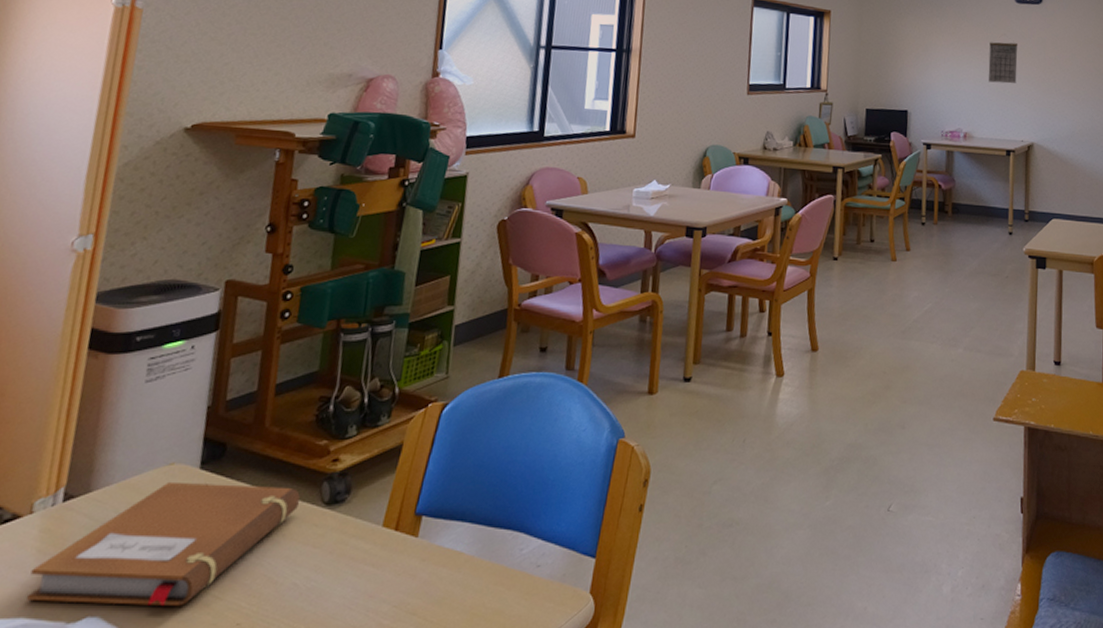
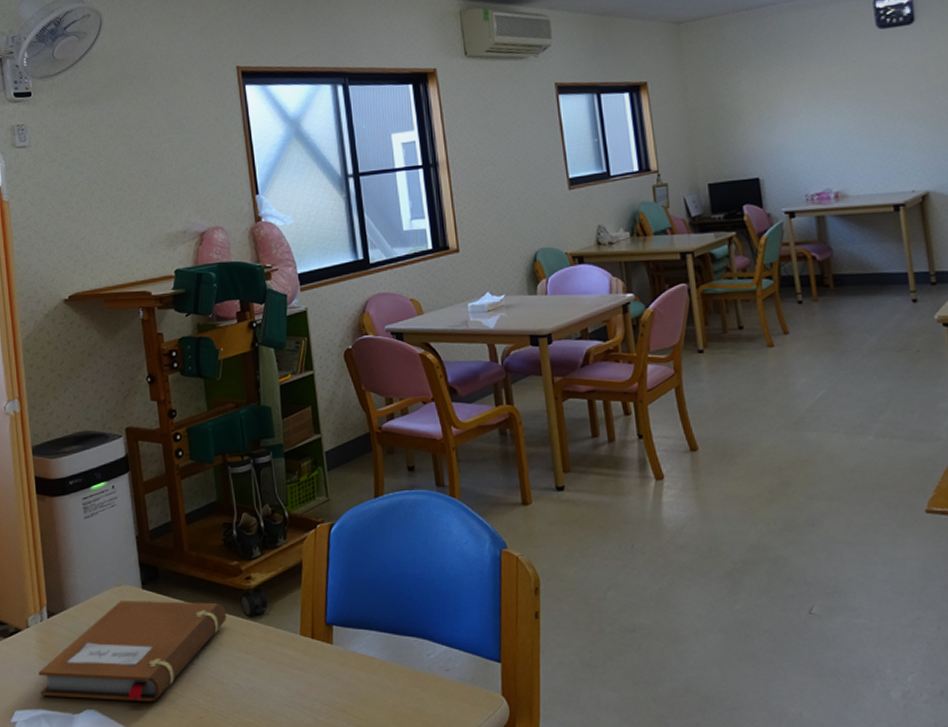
calendar: present [988,42,1018,84] -> none [851,77,895,129]

